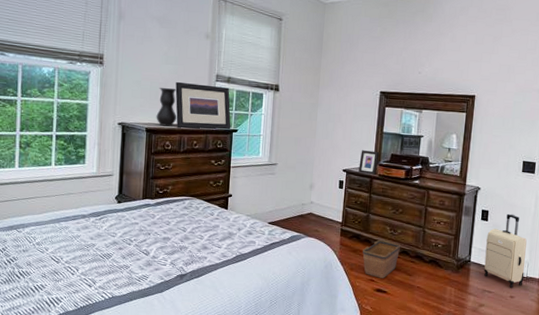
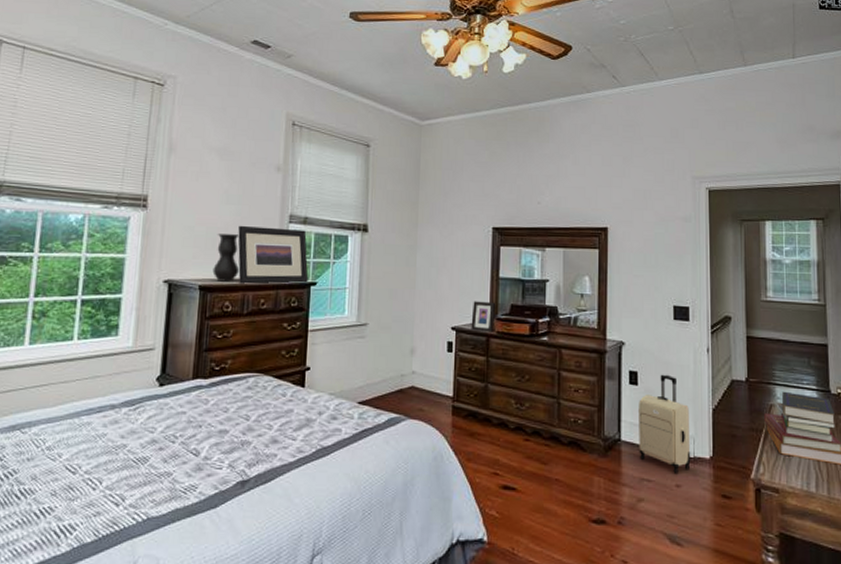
bicycle basket: present [362,239,401,278] -> none [482,417,531,470]

